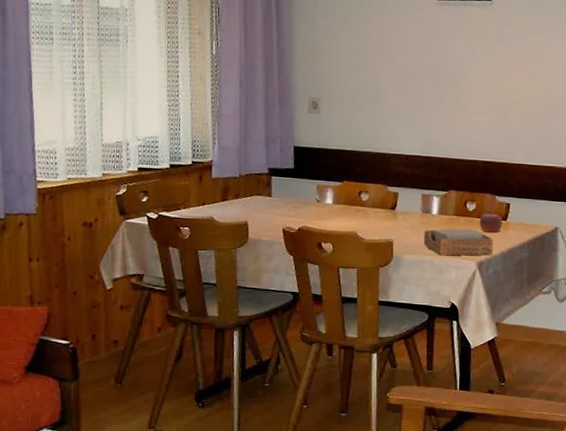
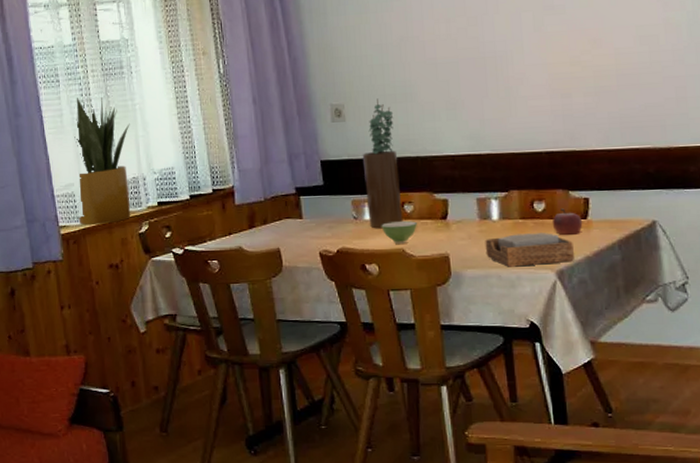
planter: none [57,58,120,184] -> present [74,97,131,226]
vase: none [329,97,362,213] -> present [362,98,403,229]
bowl: none [339,207,370,228] -> present [381,221,417,244]

